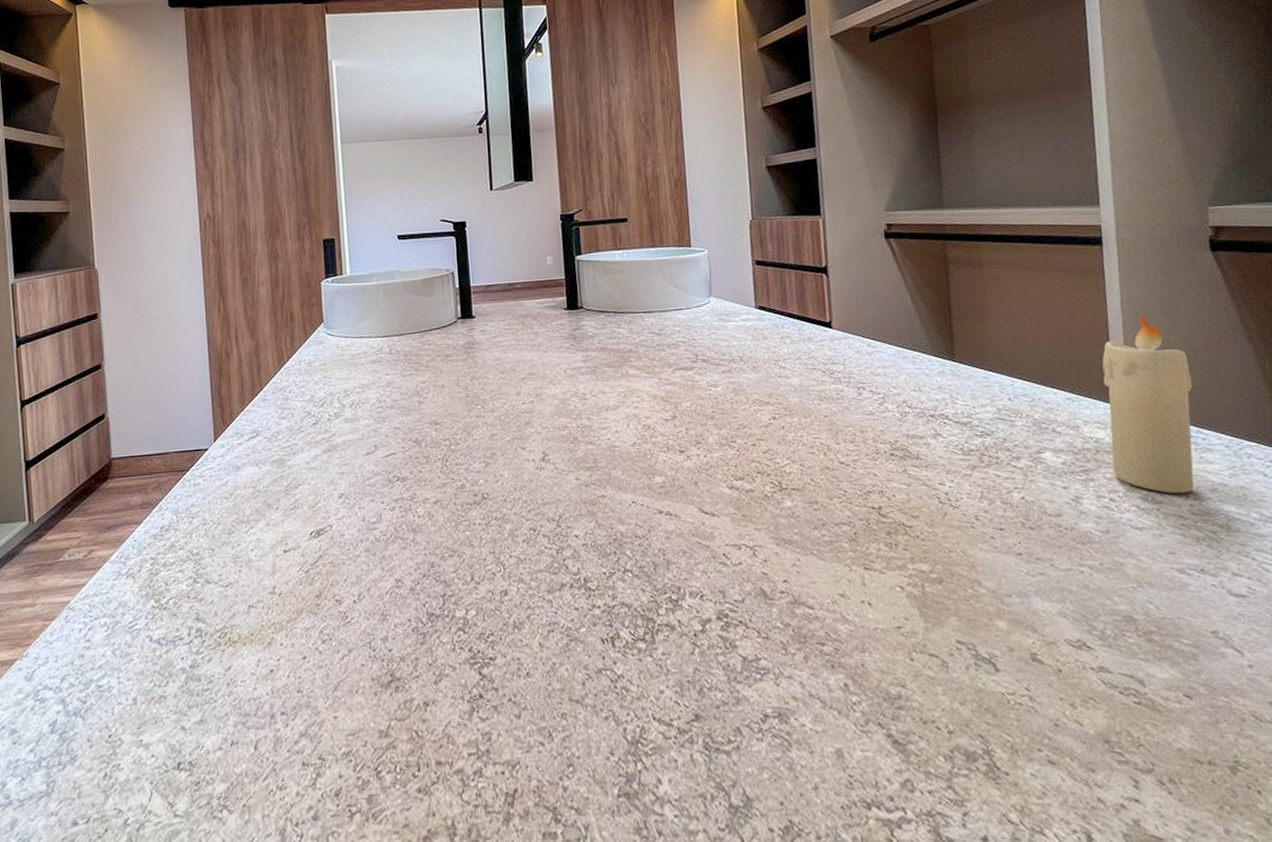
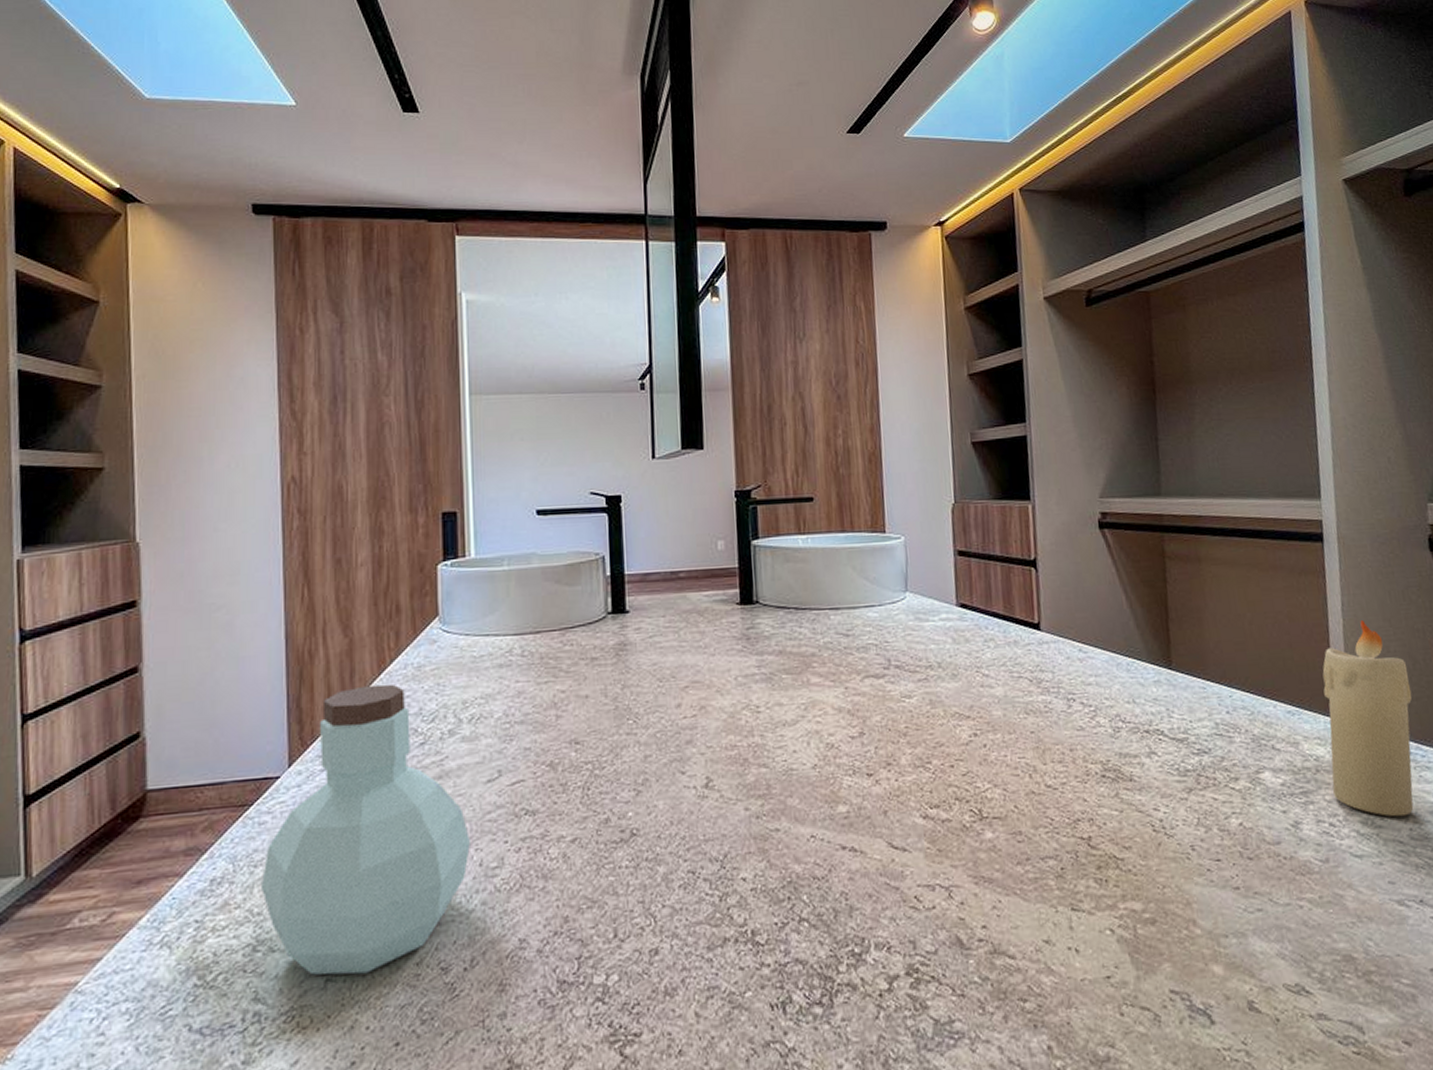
jar: none [198,376,355,603] -> present [262,684,470,975]

